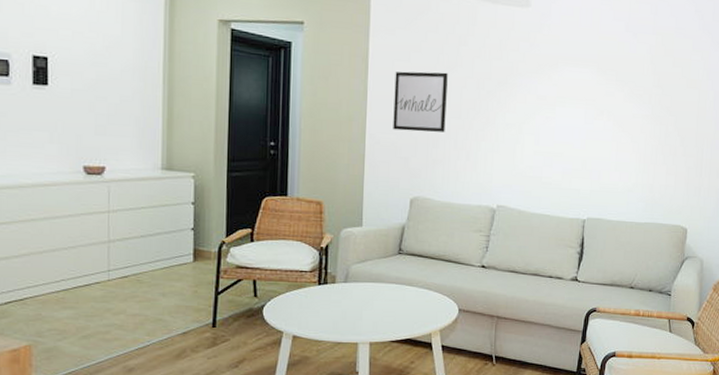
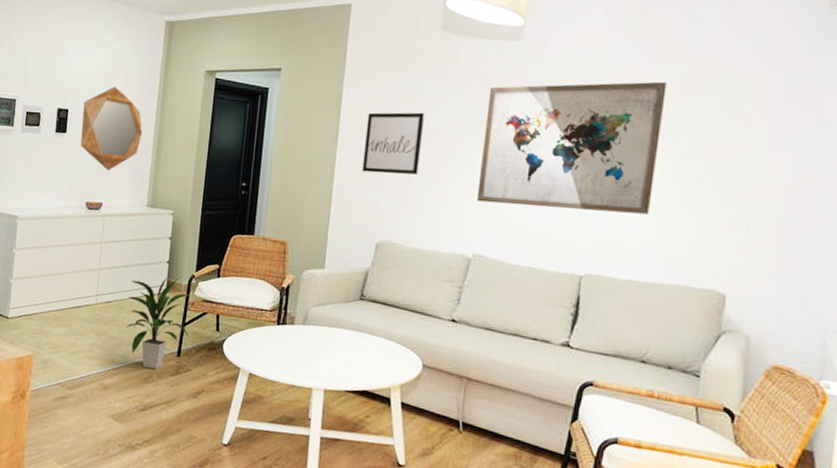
home mirror: none [68,32,149,131] -> present [80,87,143,172]
indoor plant: none [148,244,224,343] -> present [126,276,191,369]
wall art: none [497,50,643,165] -> present [476,81,667,215]

